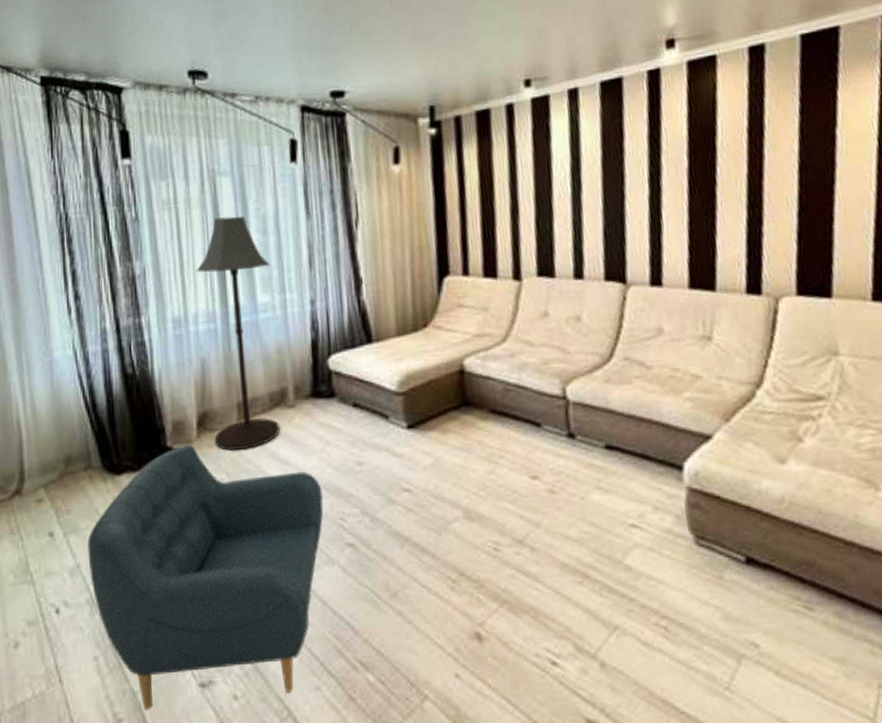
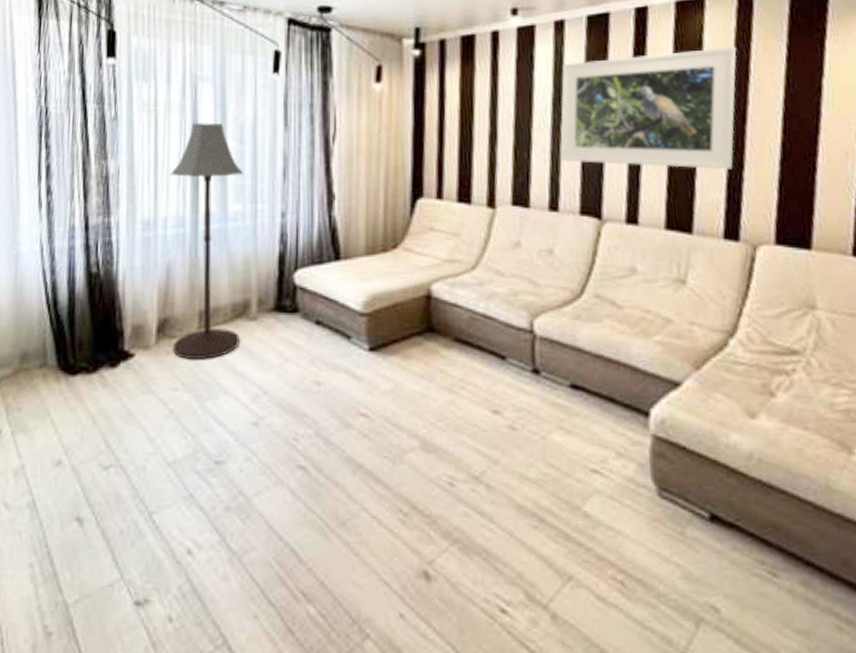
armchair: present [87,445,324,711] -> none [33,350,279,626]
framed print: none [579,102,753,230] -> present [560,46,737,170]

